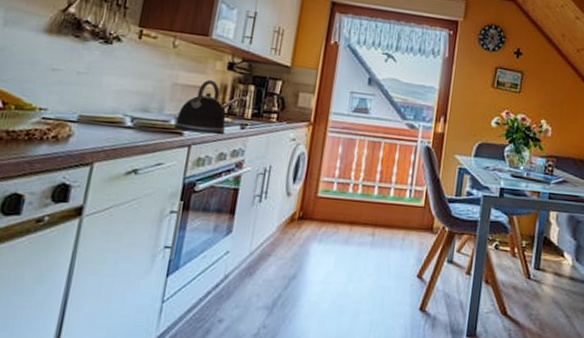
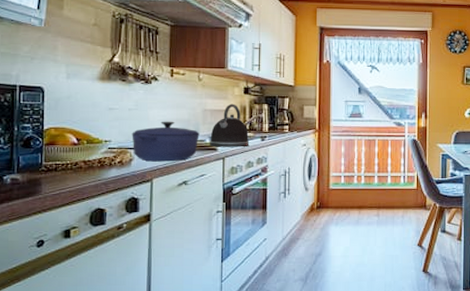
cooking pot: none [74,91,164,143] -> present [132,121,200,162]

